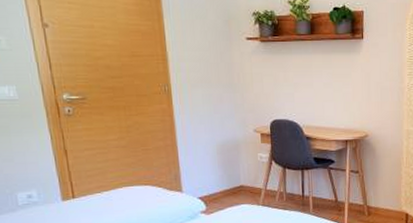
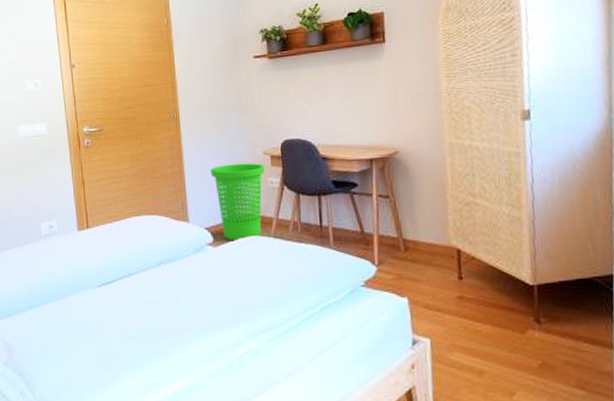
laundry basket: none [203,139,256,209] -> present [210,163,266,241]

